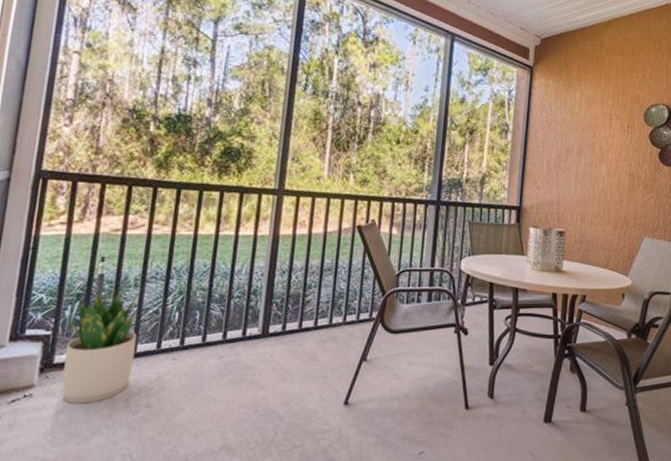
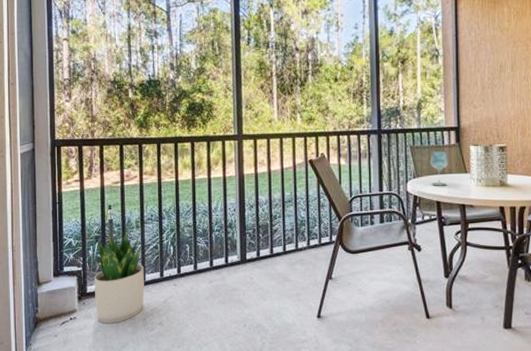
wine glass: none [486,229,507,267] -> present [429,151,449,186]

